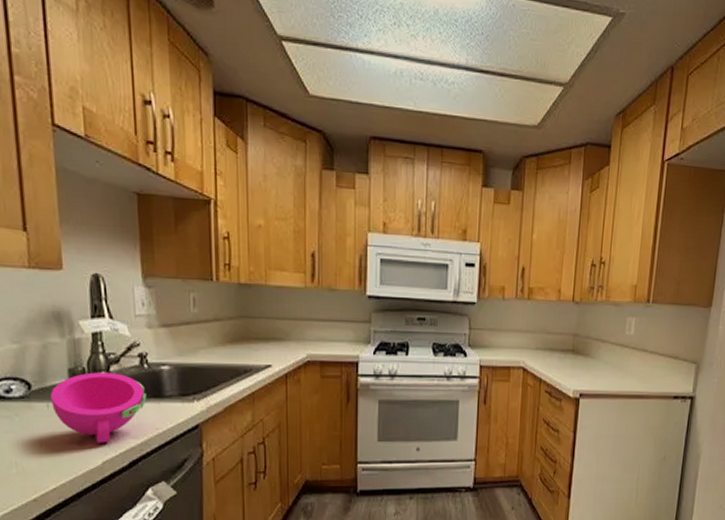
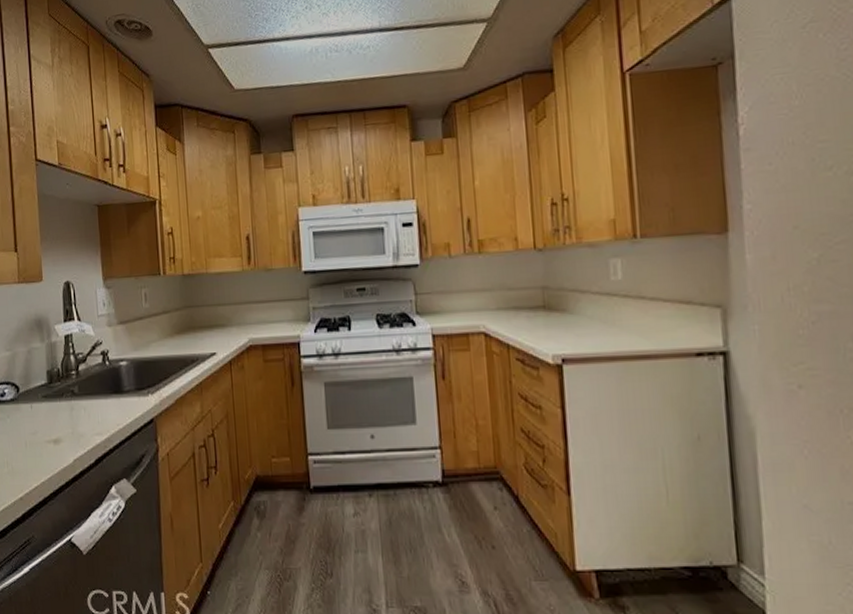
bowl: present [51,372,147,443] -> none [34,371,109,441]

